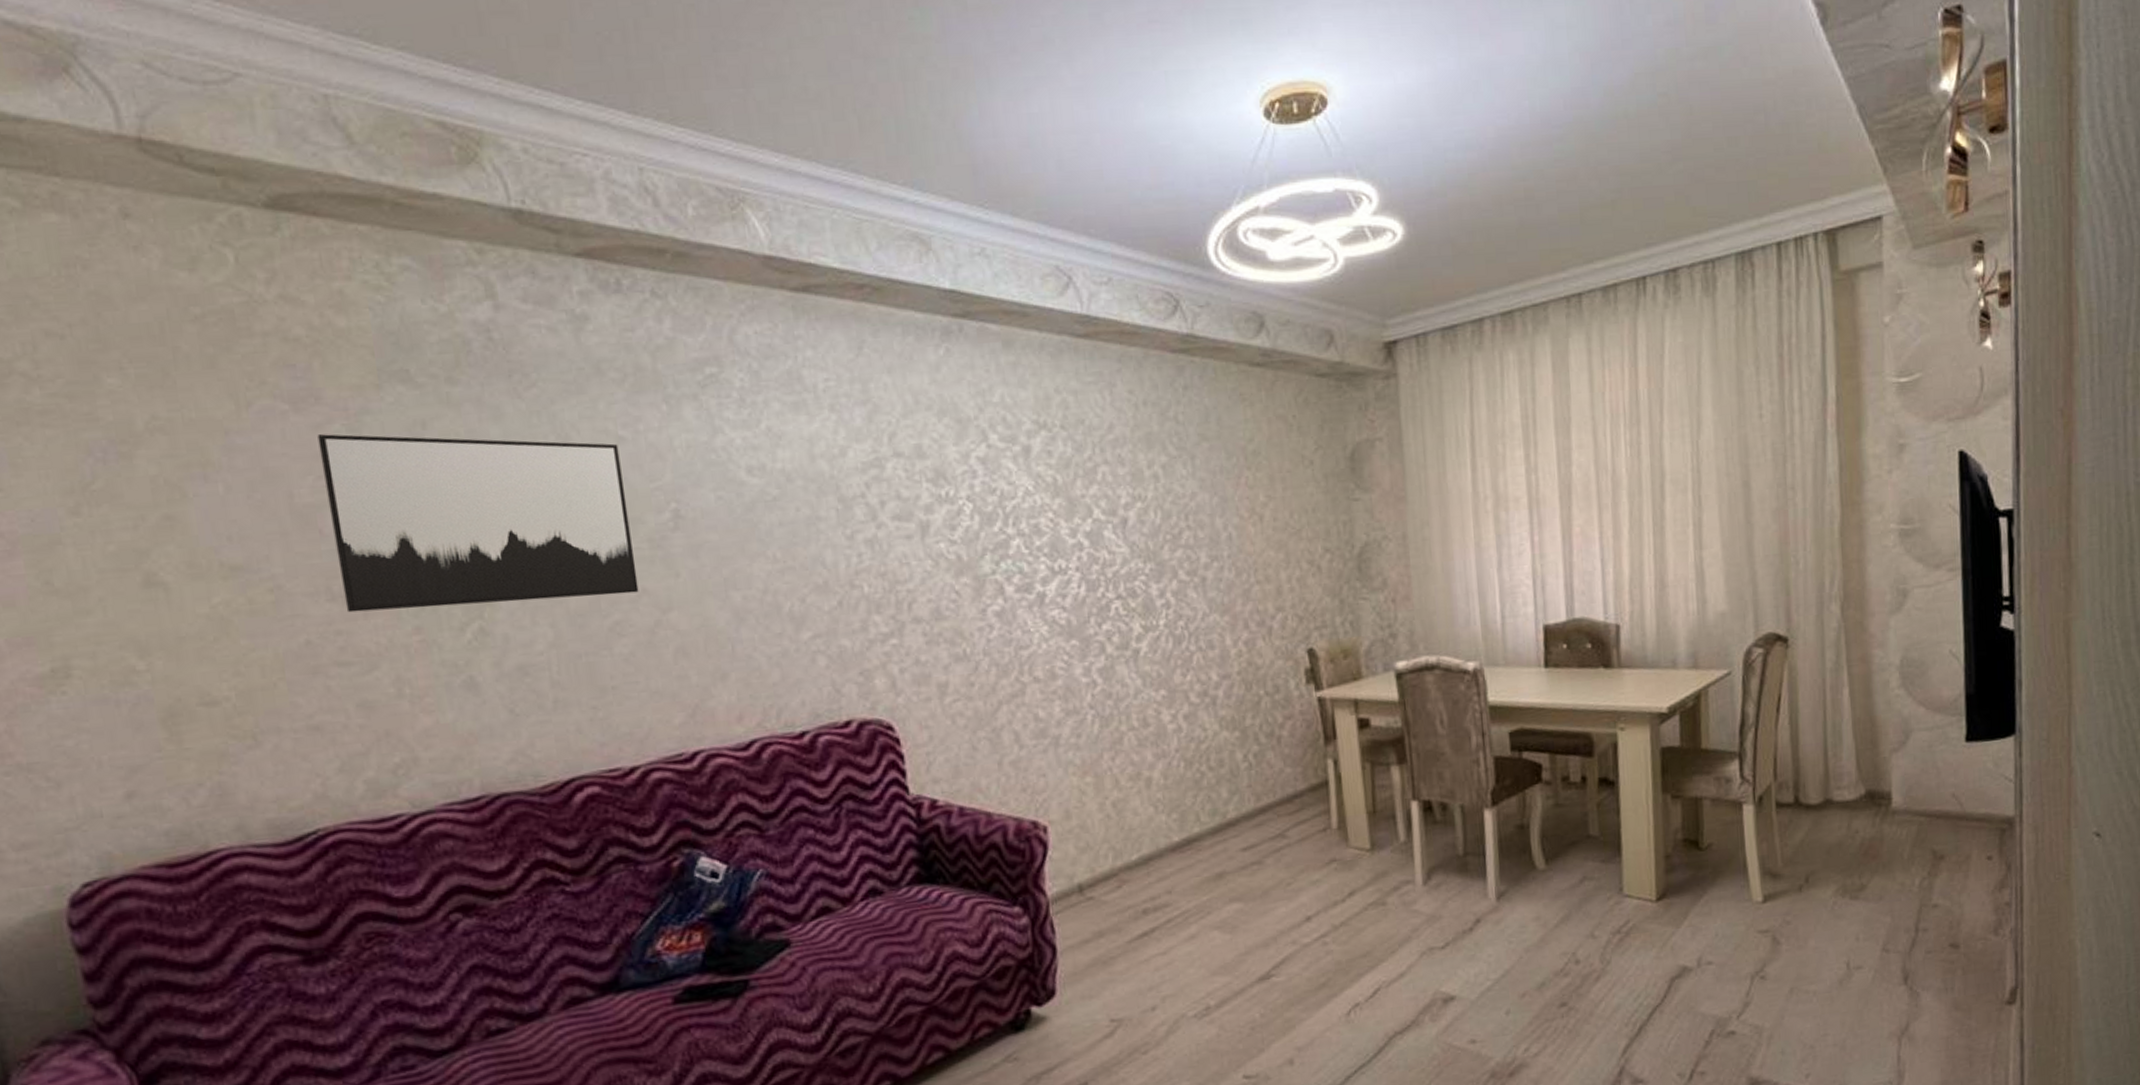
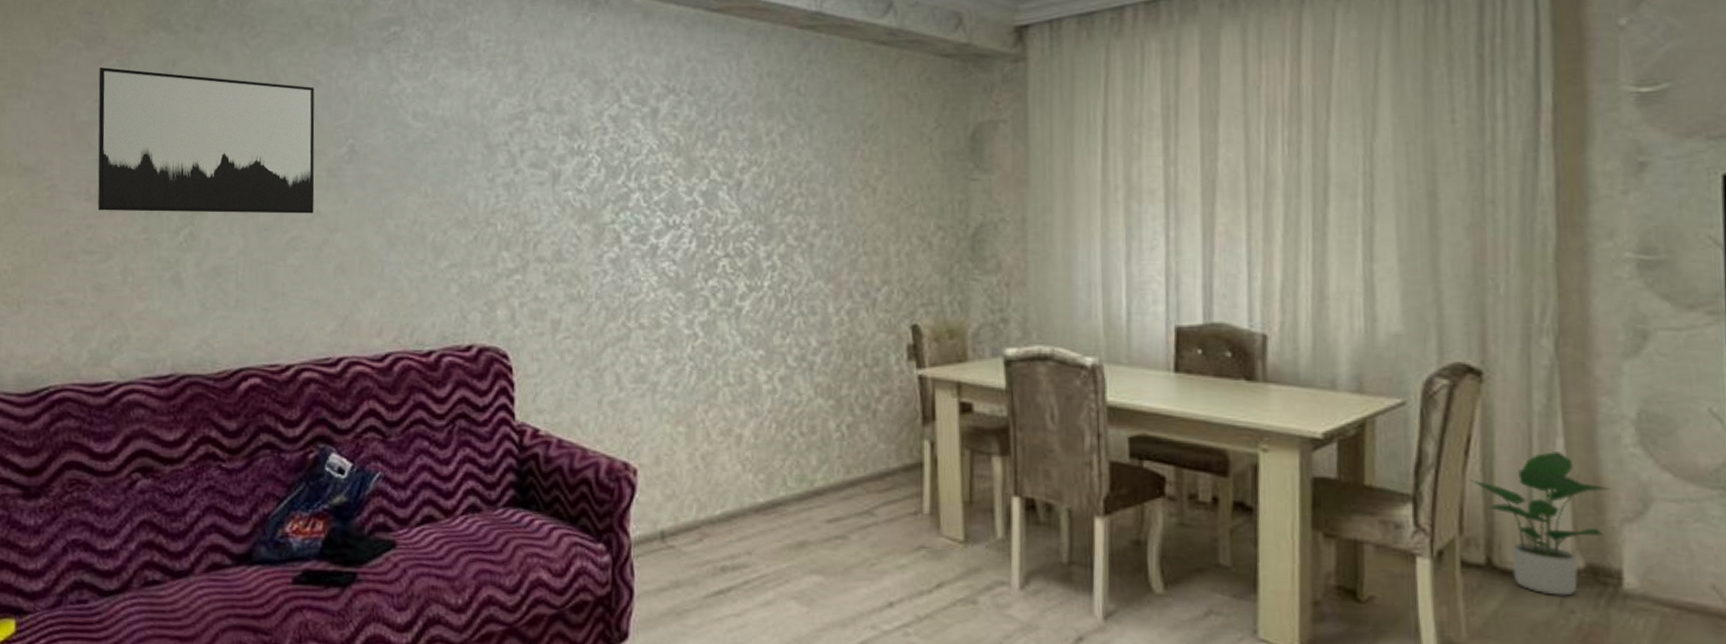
potted plant: none [1782,700,1882,821] -> present [1471,452,1610,596]

